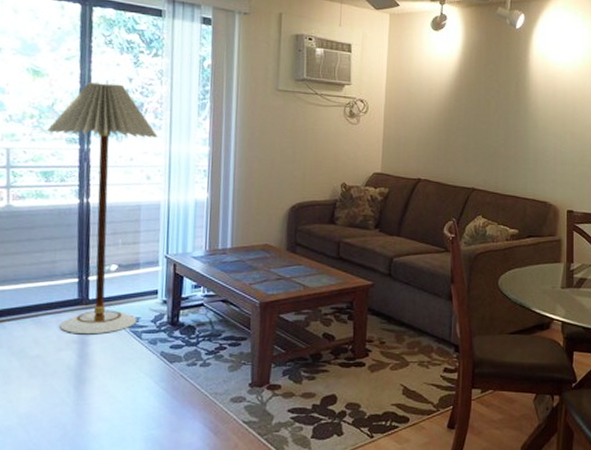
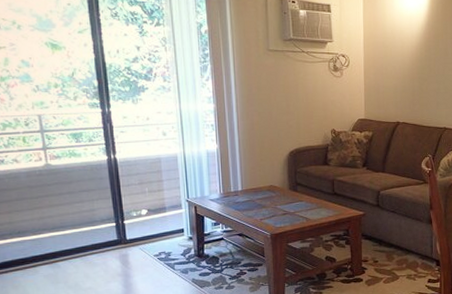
floor lamp: present [47,82,158,335] -> none [71,53,169,269]

